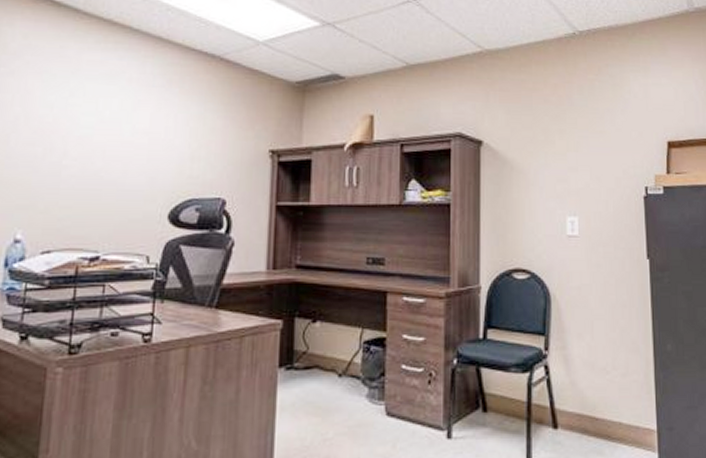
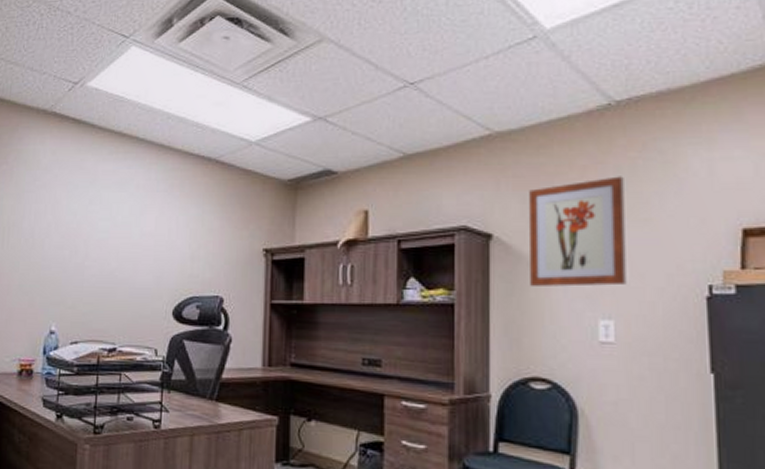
wall art: none [513,94,587,189] -> present [529,176,627,288]

